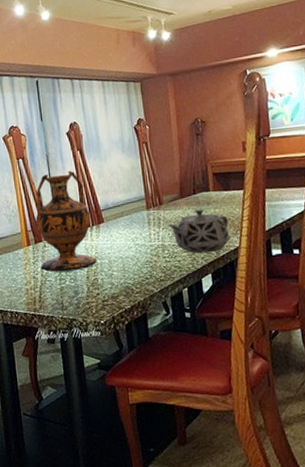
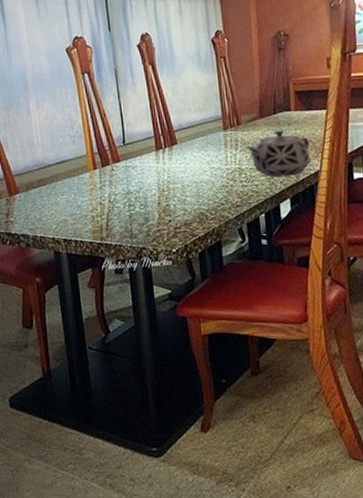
vase: present [36,170,97,272] -> none [103,86,169,198]

